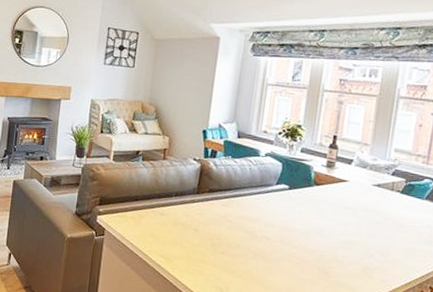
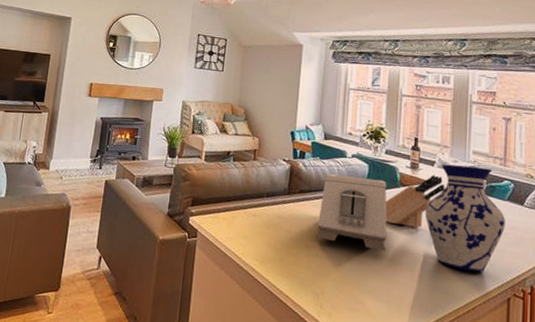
toaster: none [224,173,300,249] -> present [317,174,387,251]
knife block: none [295,173,361,227] -> present [385,175,445,228]
vase: none [337,162,421,270] -> present [425,164,505,272]

